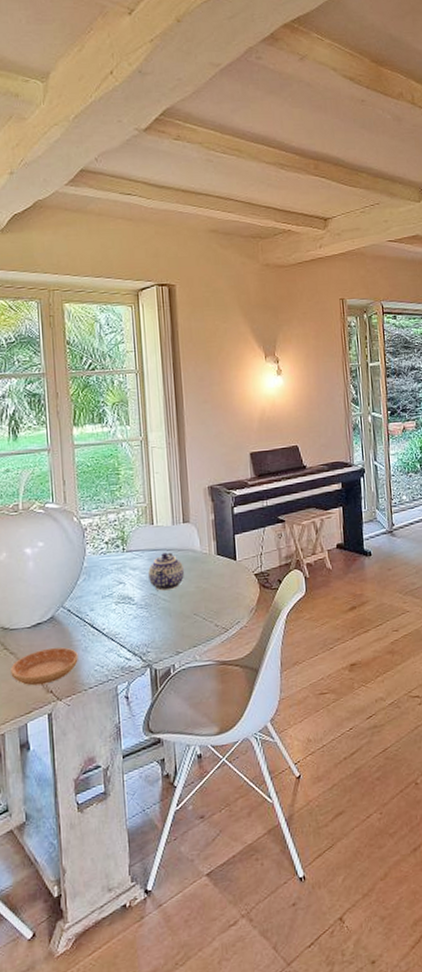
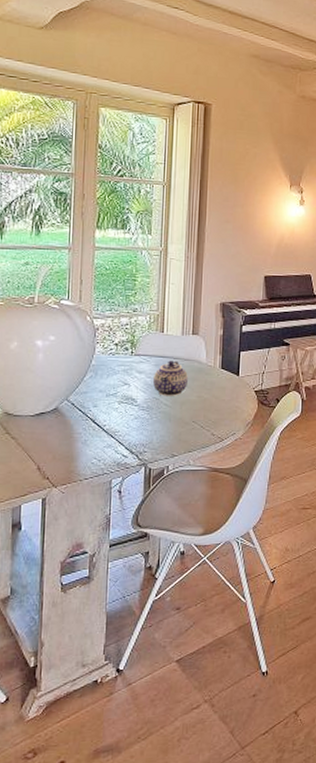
saucer: present [11,647,78,686] -> none [10,437,77,471]

